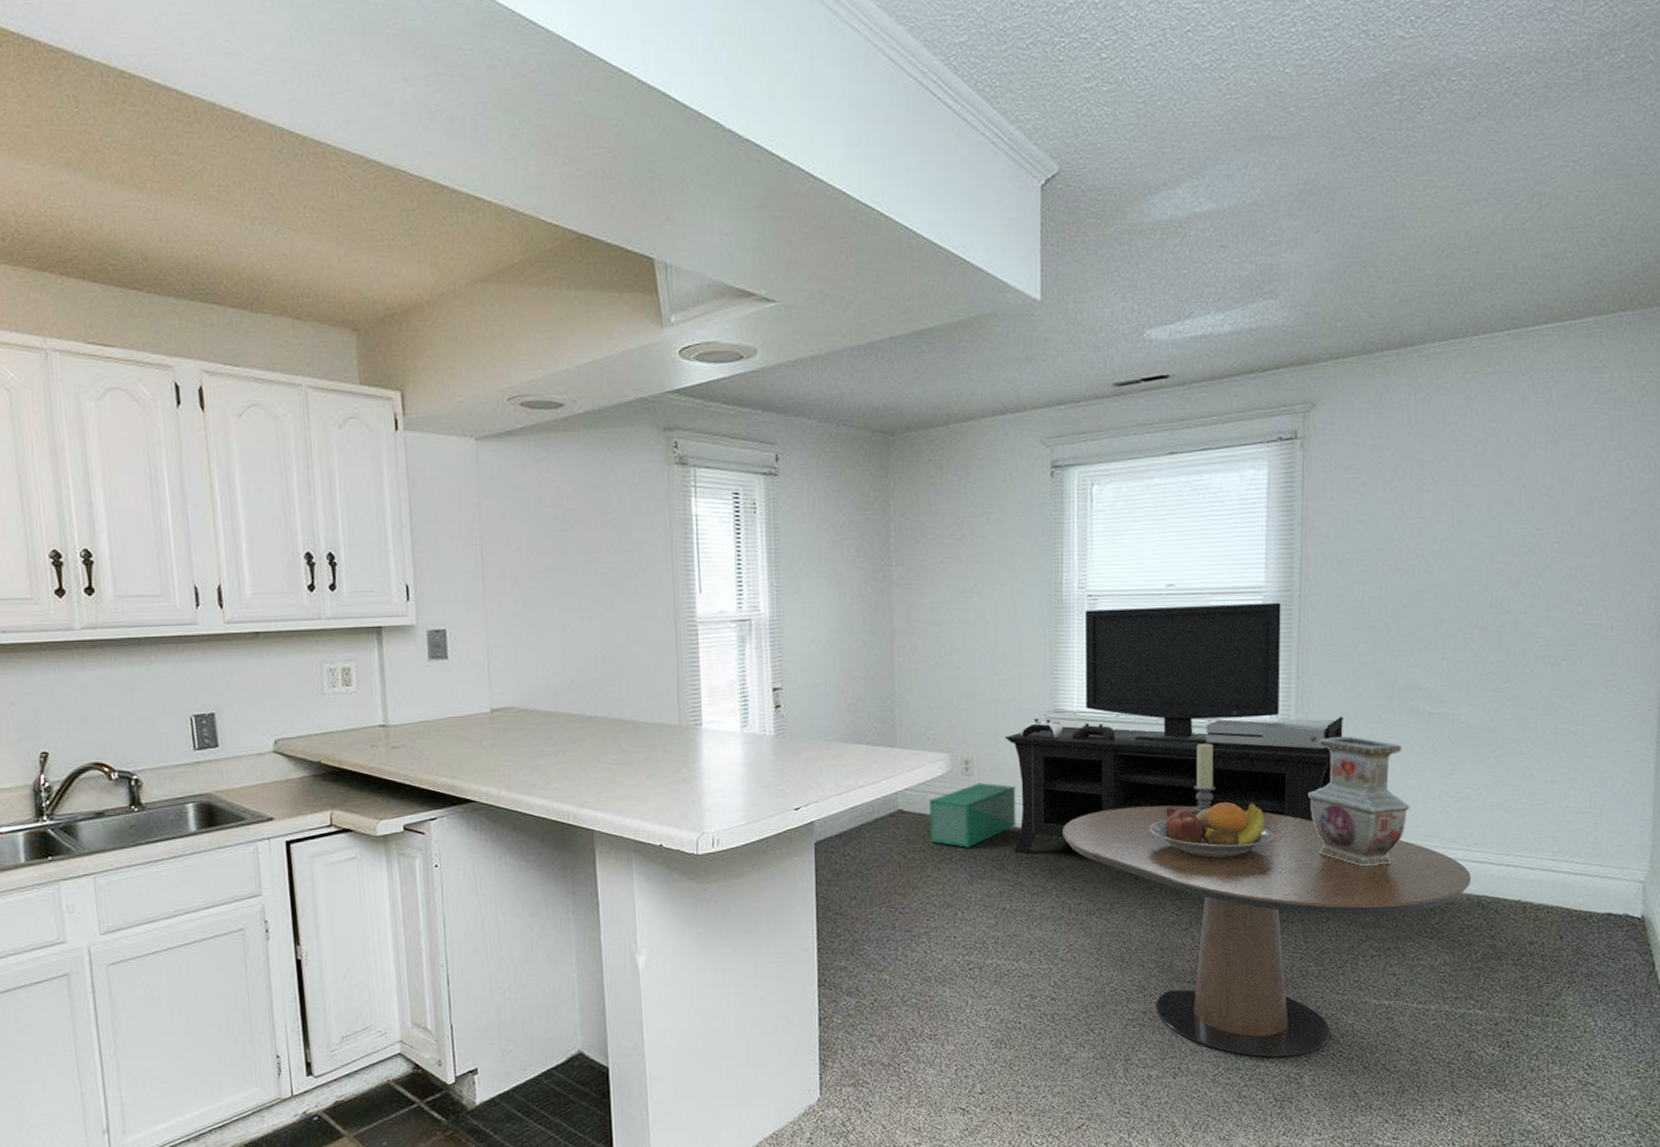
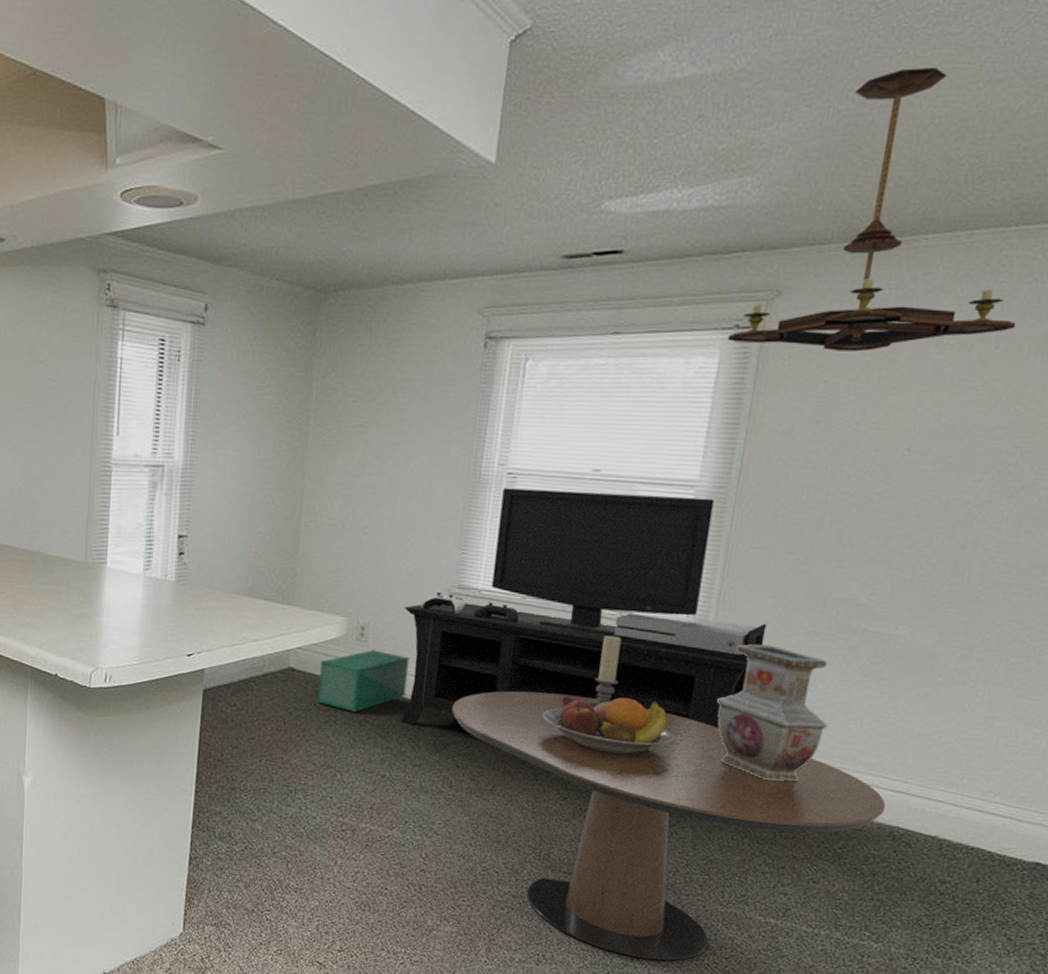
chandelier: none [1273,192,1521,455] -> present [727,67,1017,352]

